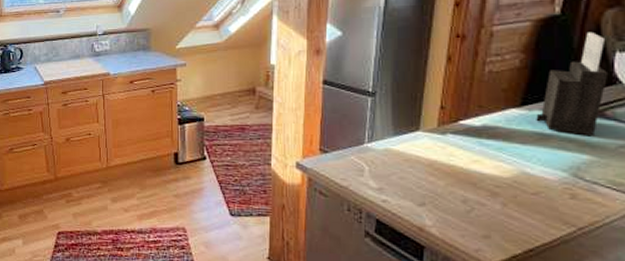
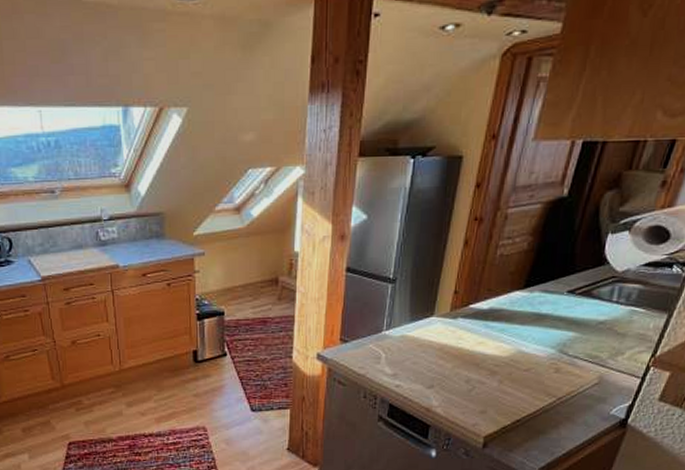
knife block: present [536,31,609,137] -> none [535,214,601,315]

